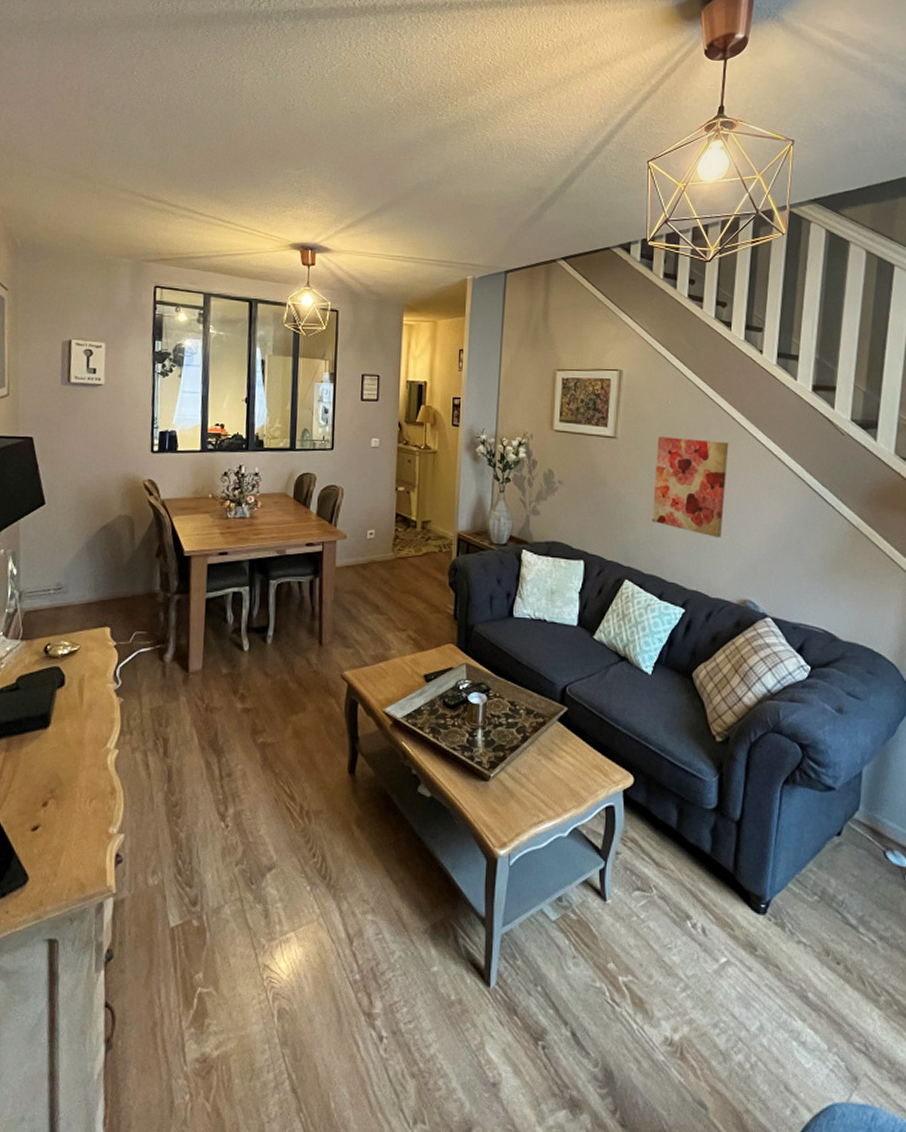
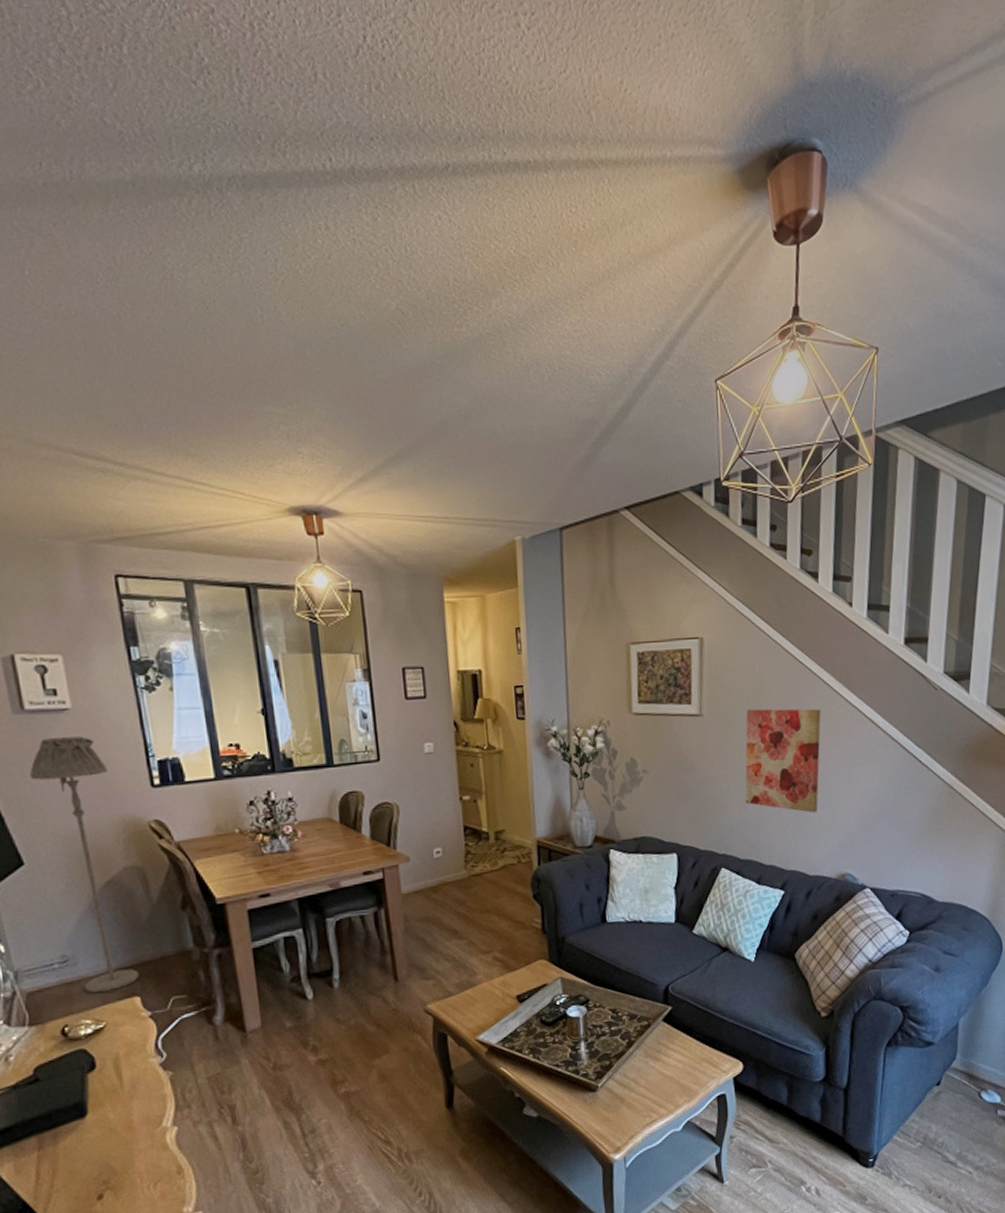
floor lamp: none [64,406,121,620] -> present [29,736,139,994]

